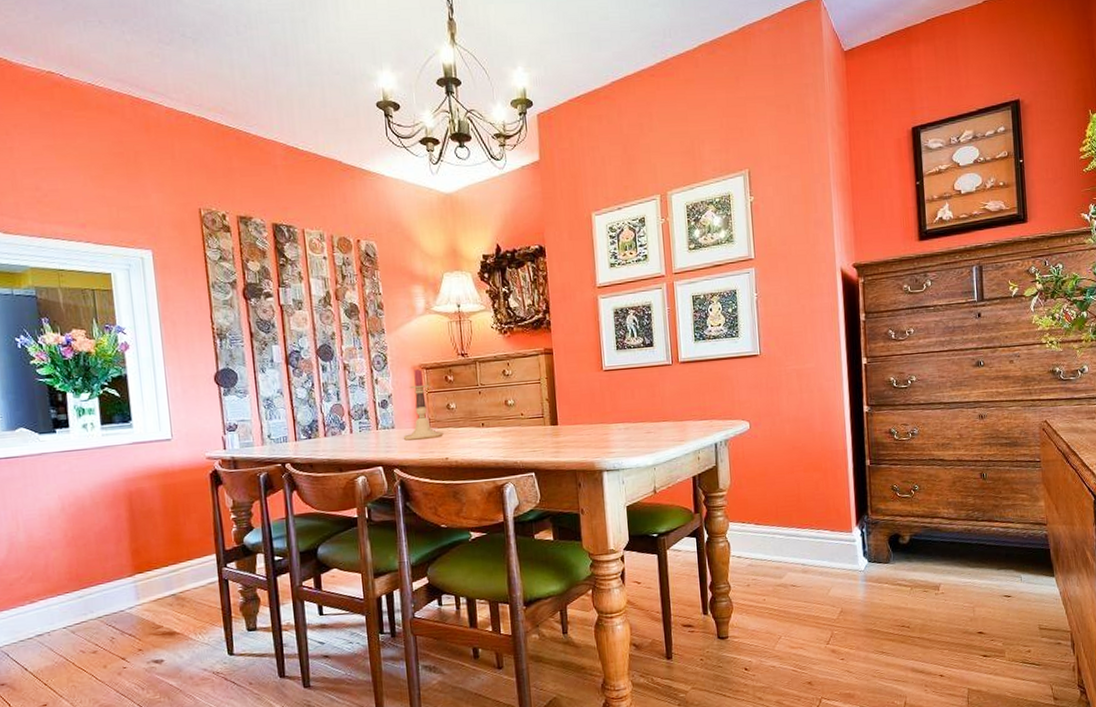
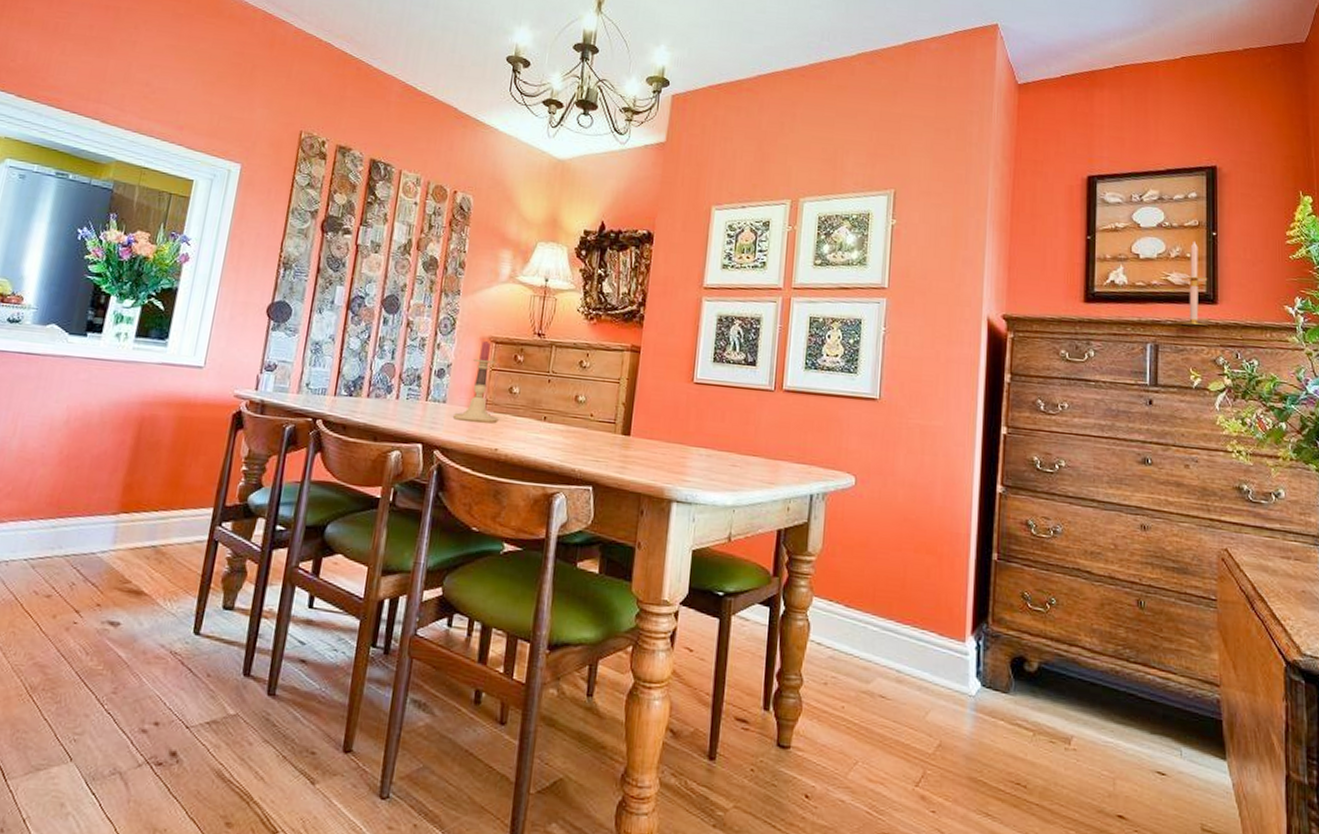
candle: none [996,170,1022,247] -> present [1178,240,1210,328]

